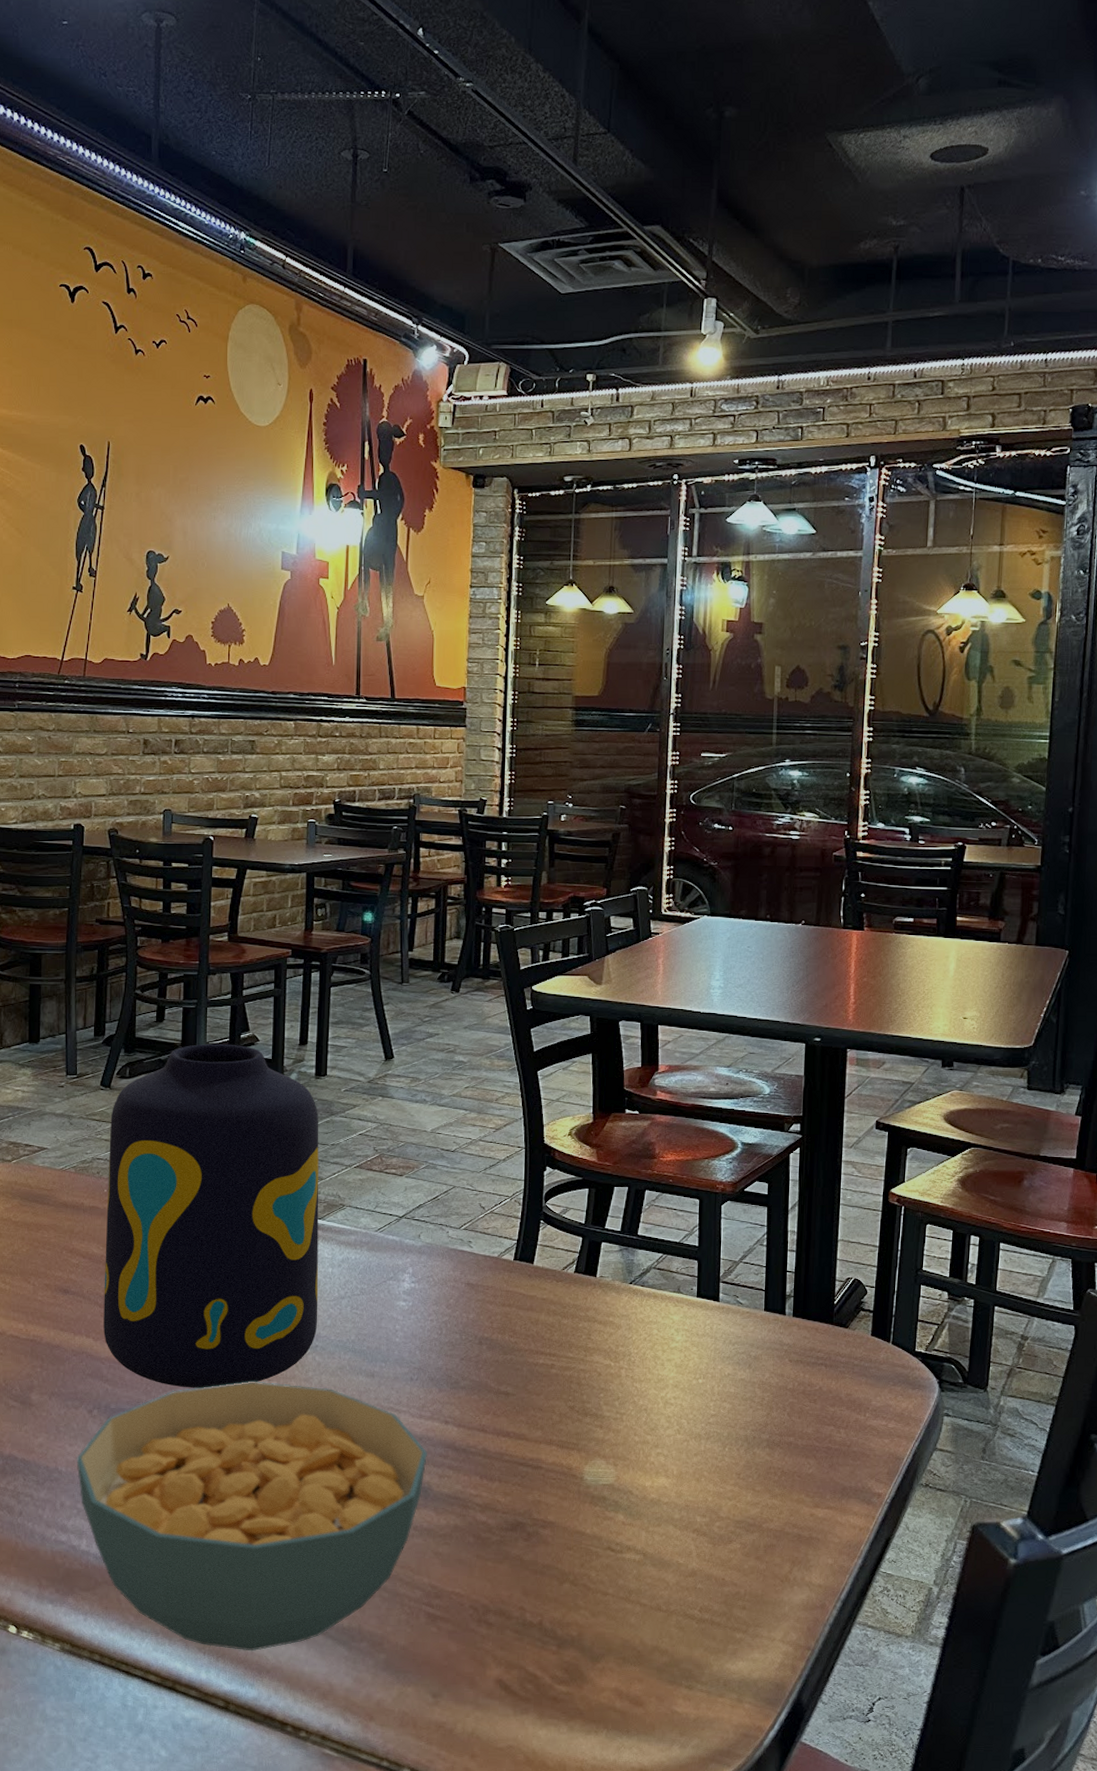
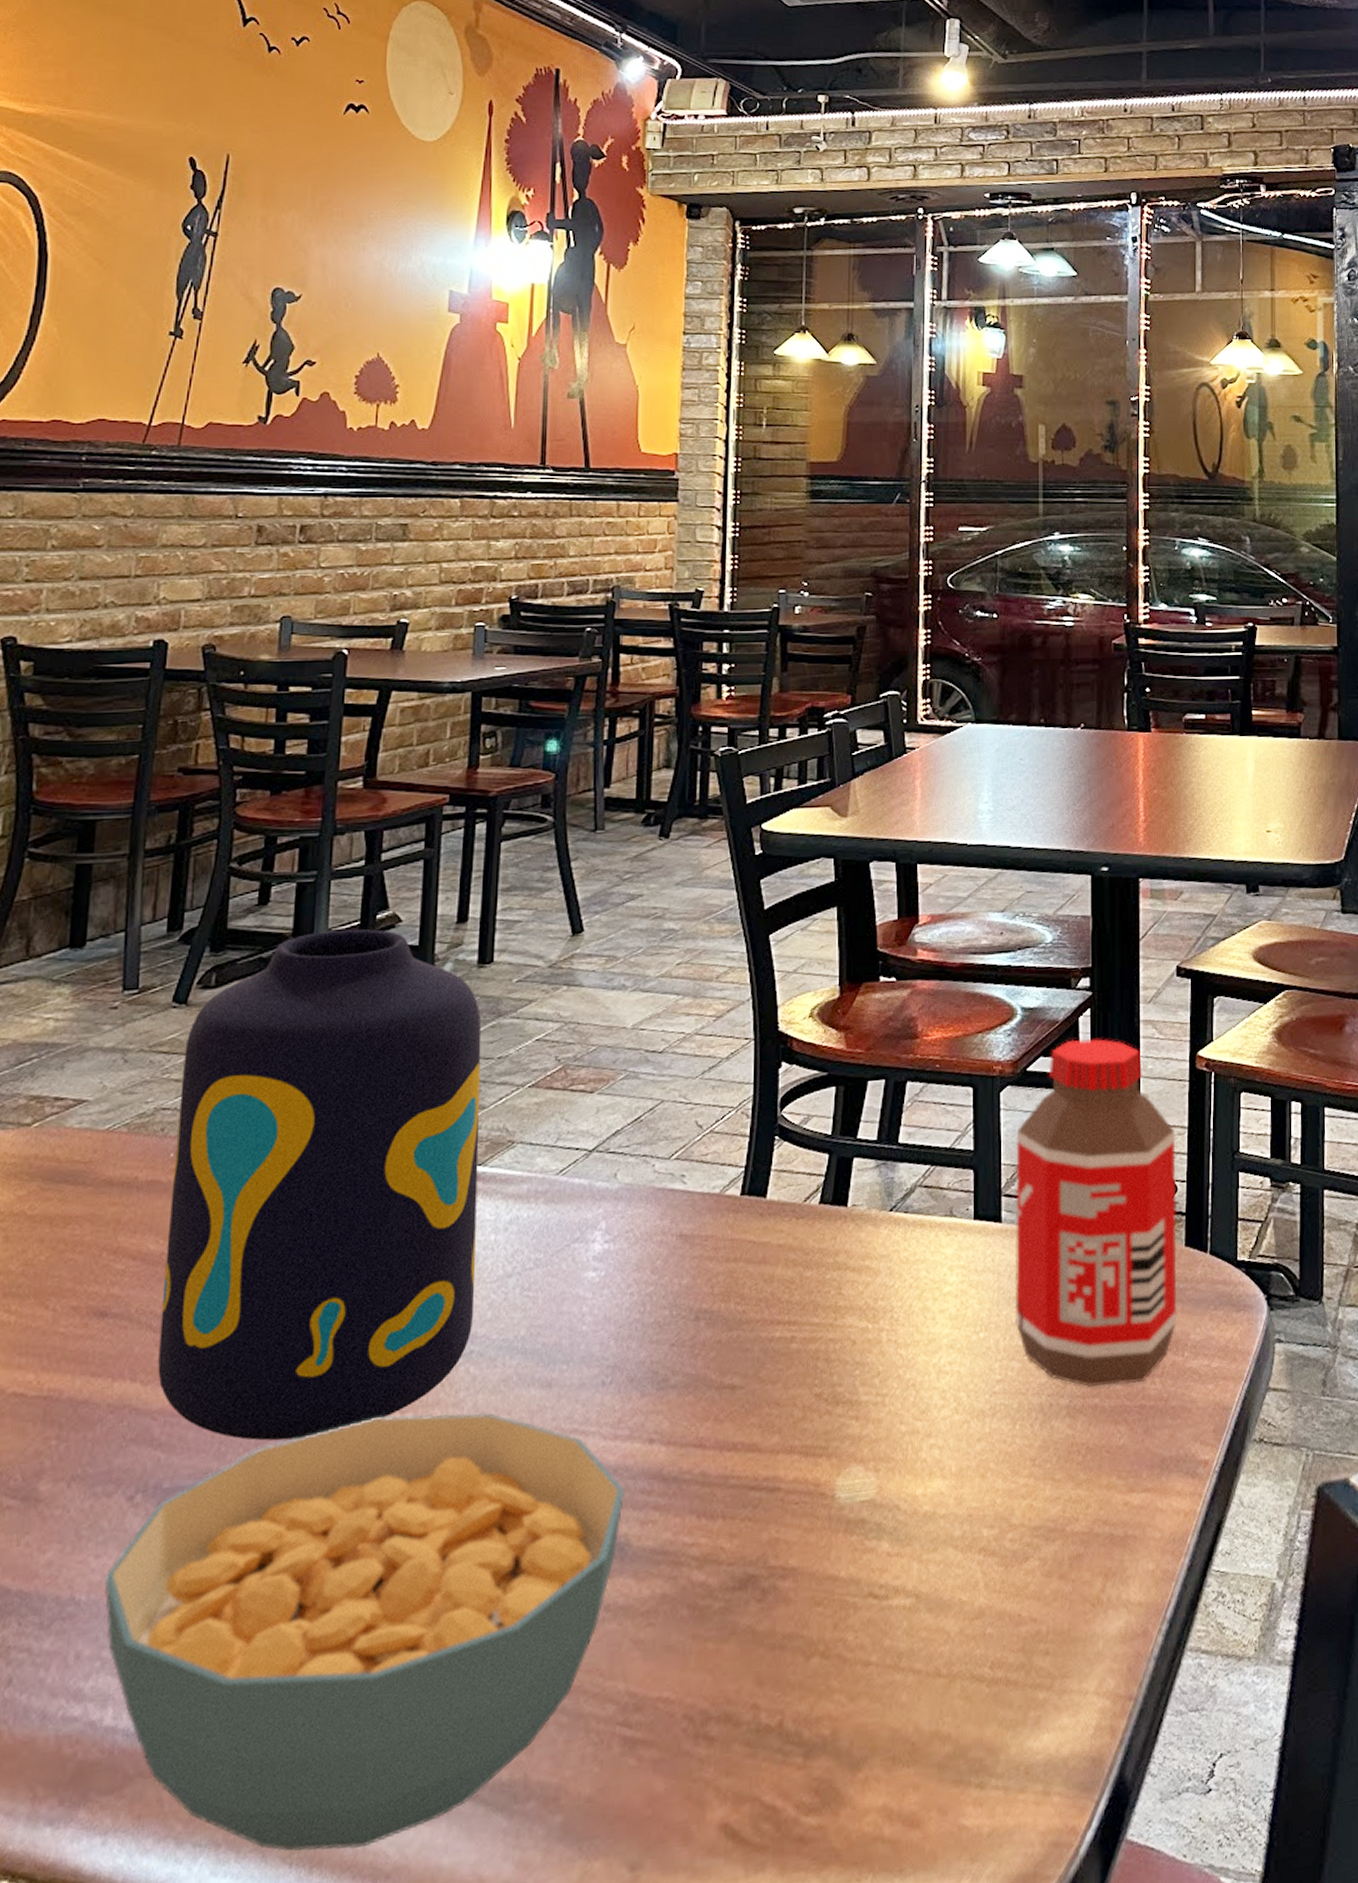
bottle: none [727,1170,868,1431] -> present [1014,1039,1176,1387]

